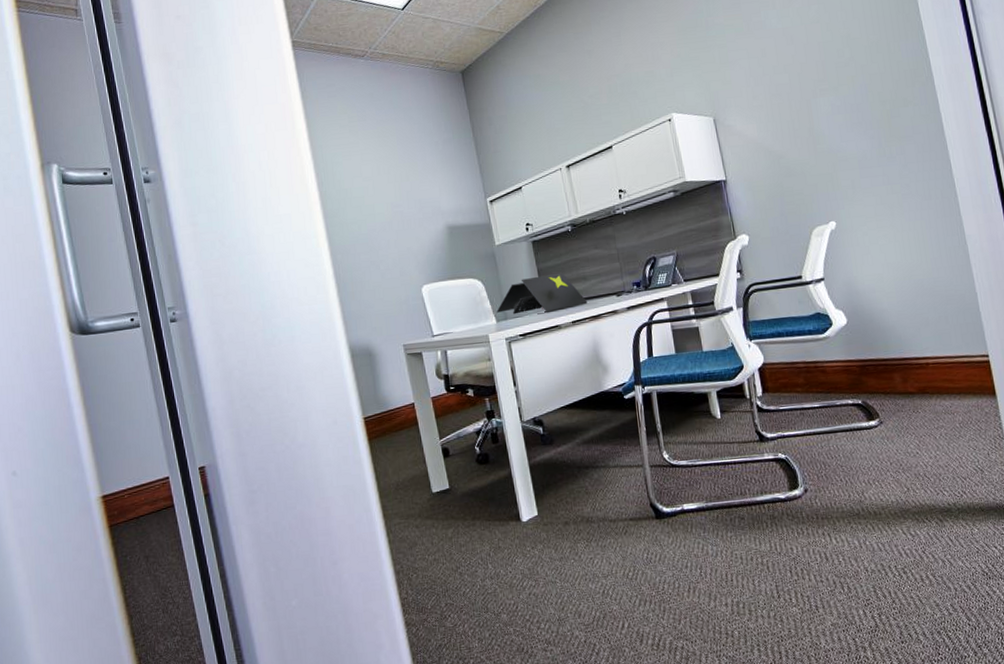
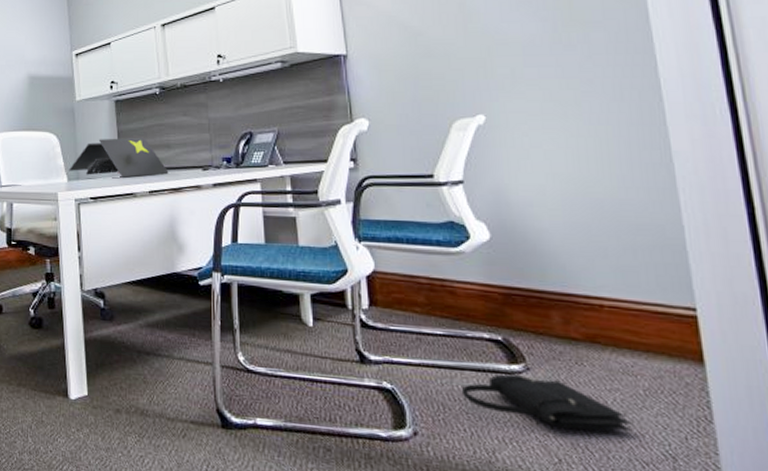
handbag: none [836,427,954,464] -> present [461,373,633,431]

